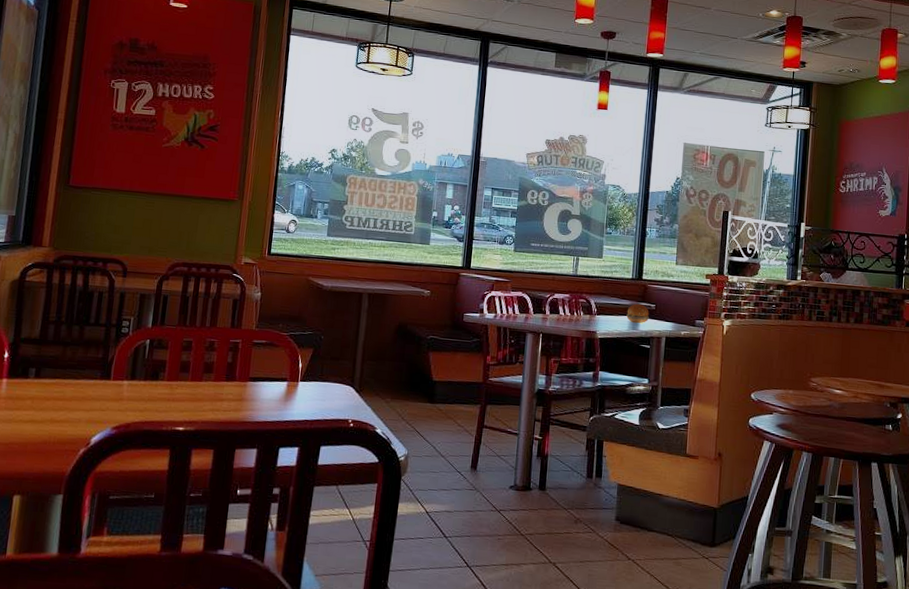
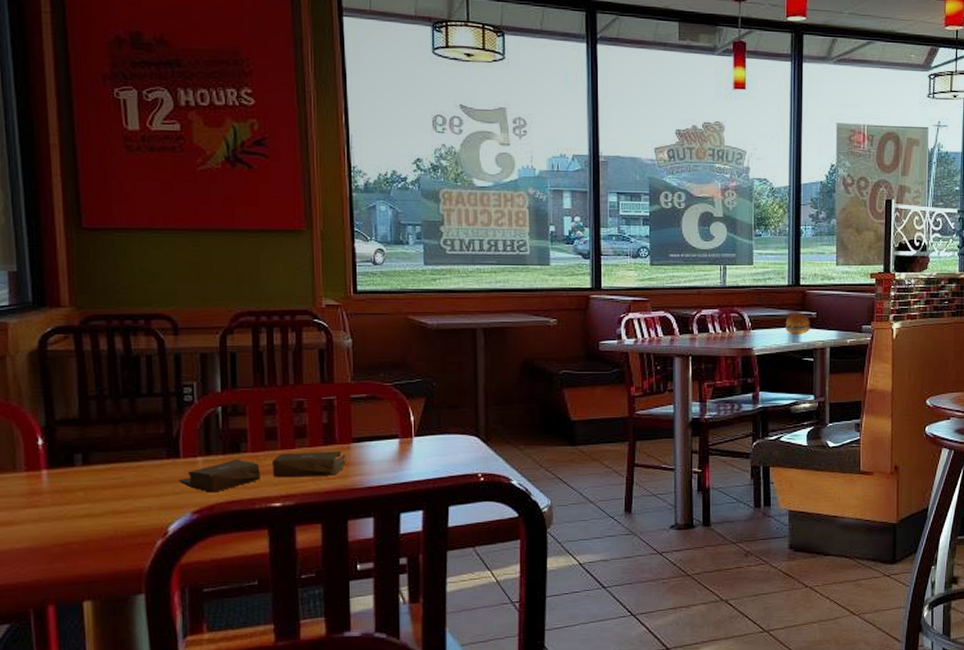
paper bag: none [105,385,242,413] -> present [177,451,346,493]

